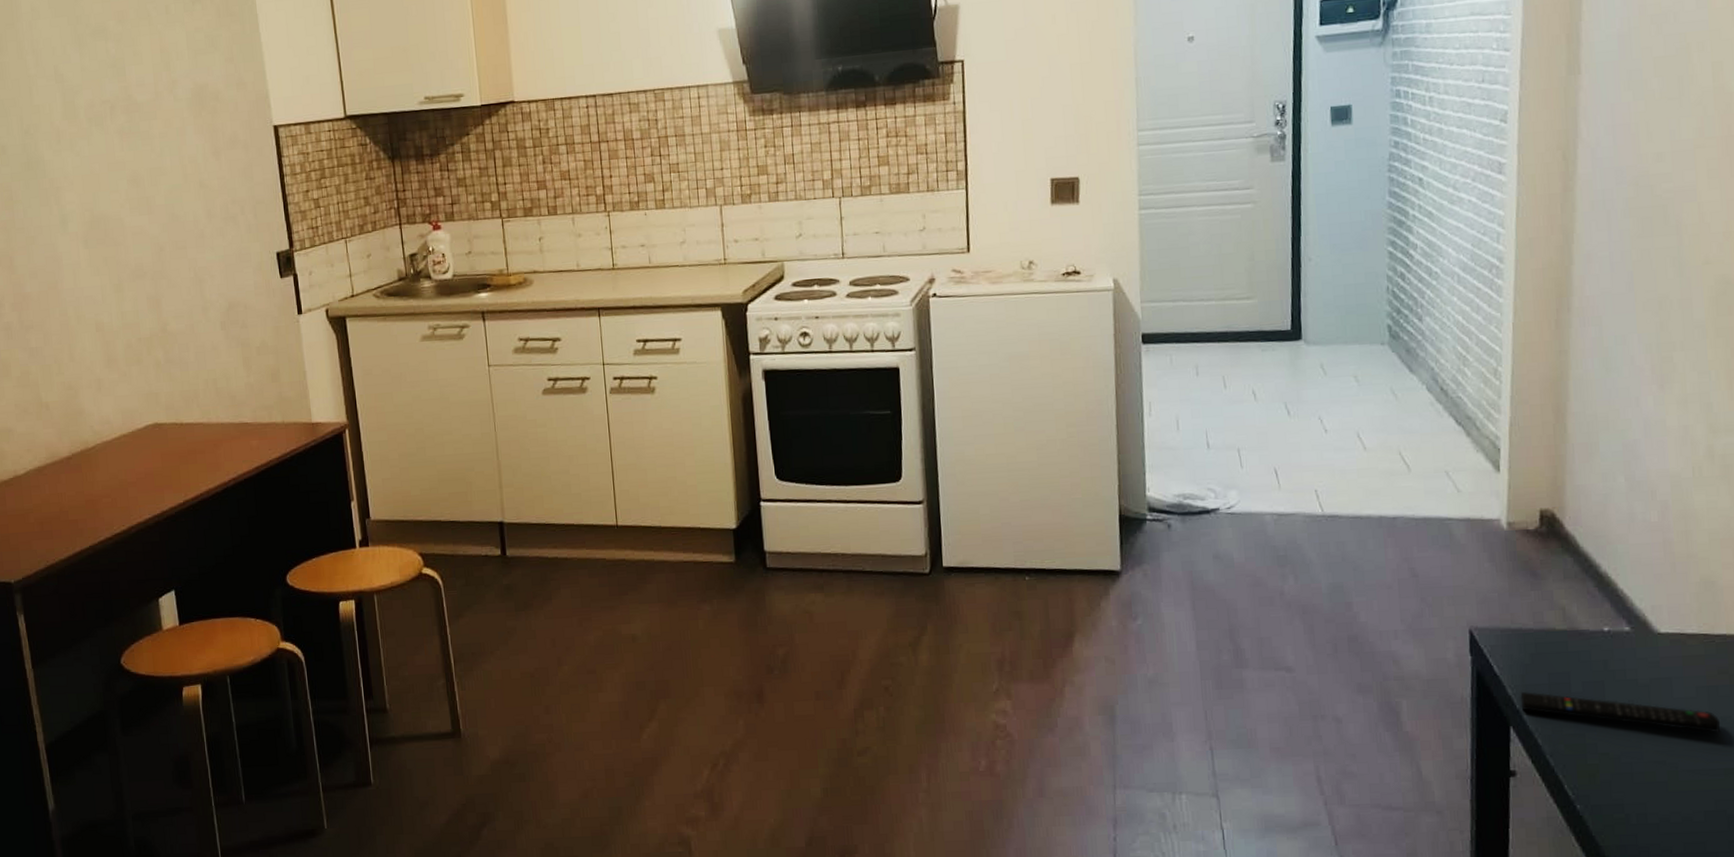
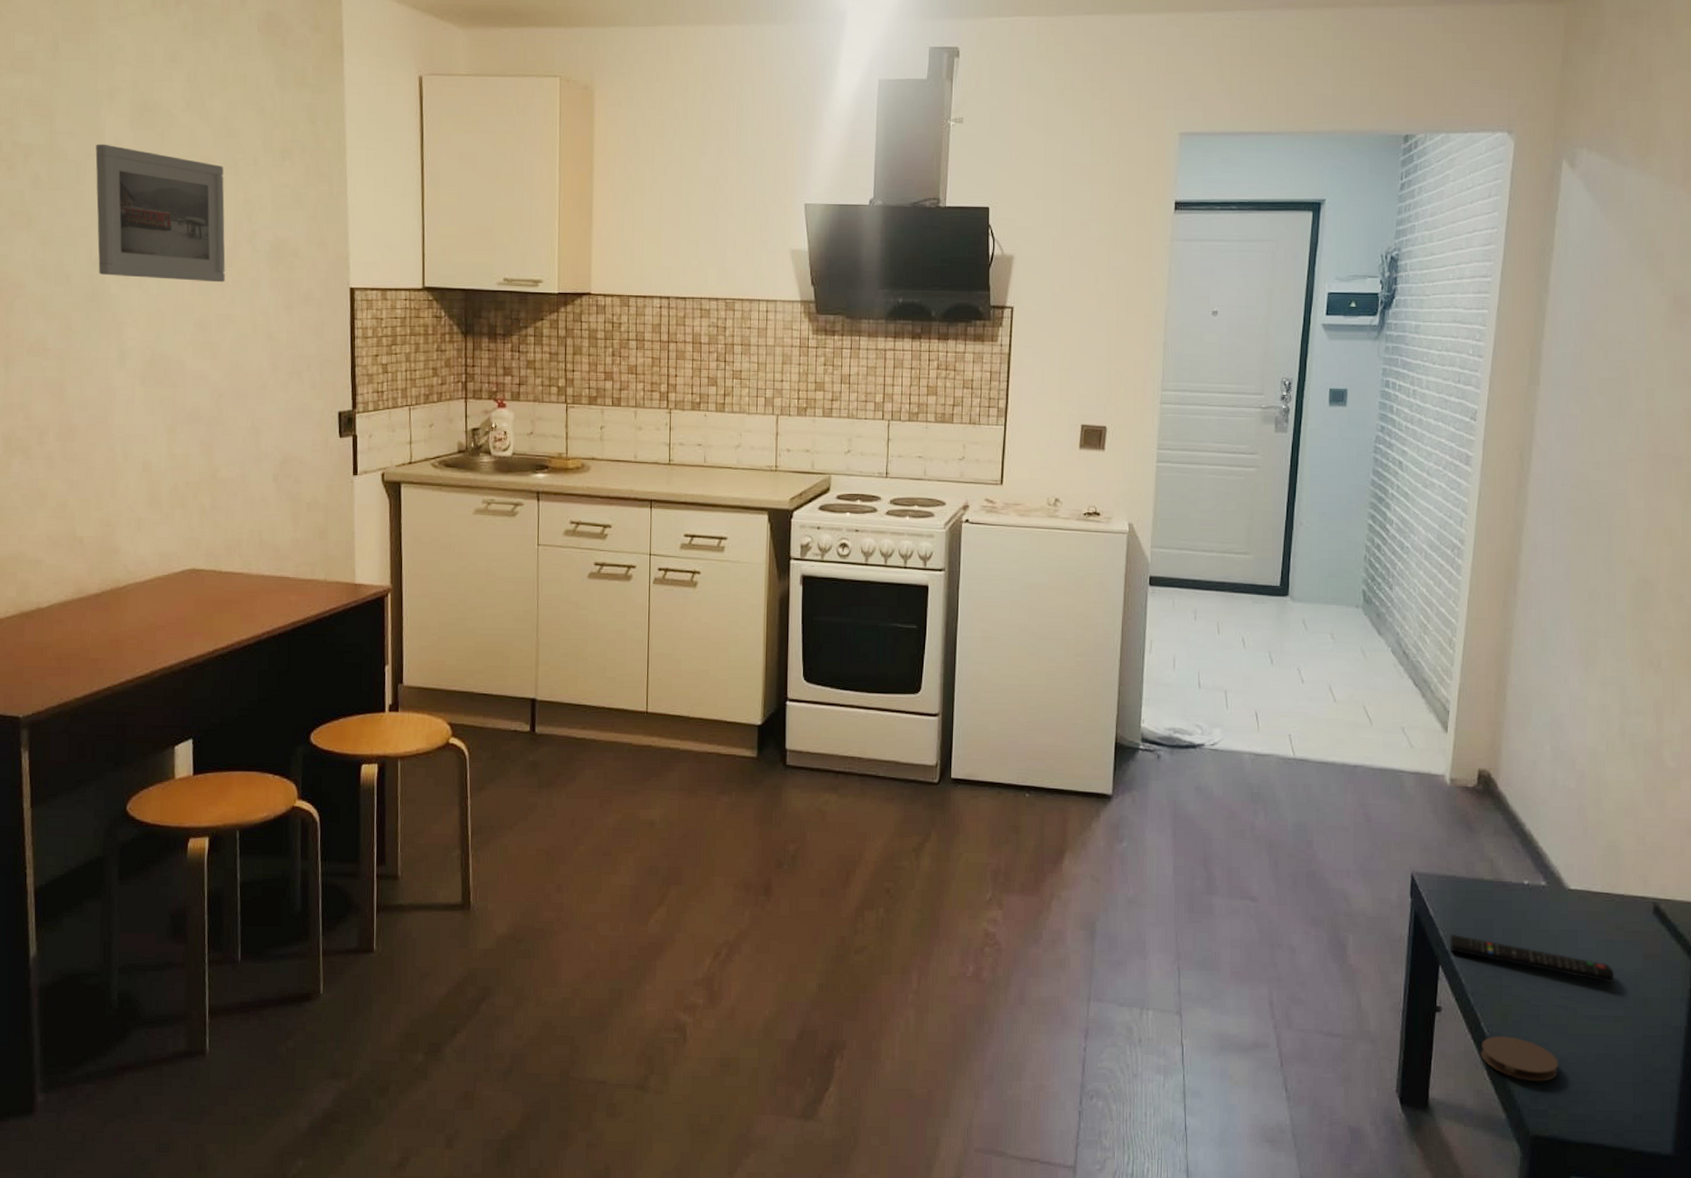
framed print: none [13,11,152,143] -> present [95,144,225,283]
coaster: none [1566,797,1660,846] -> present [1481,1035,1558,1082]

